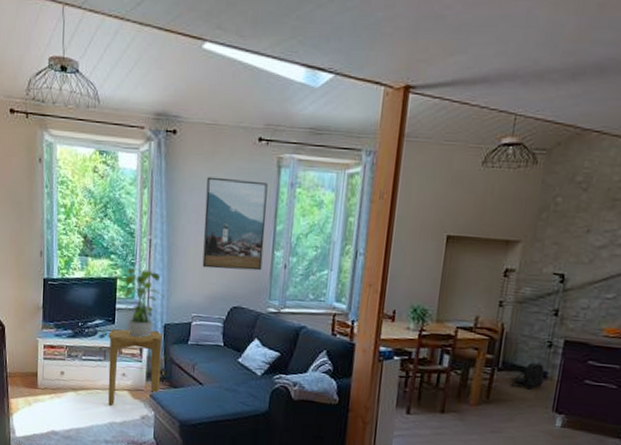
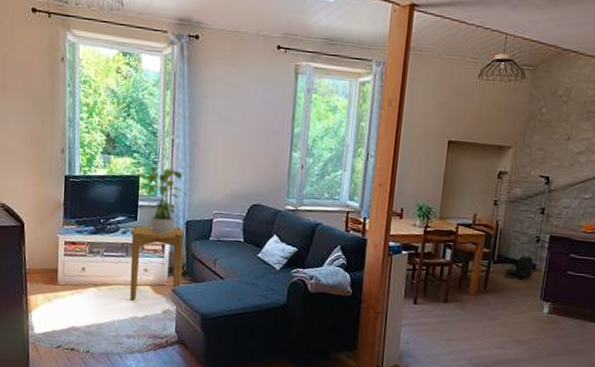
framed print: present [202,176,268,271] -> none [223,80,286,171]

